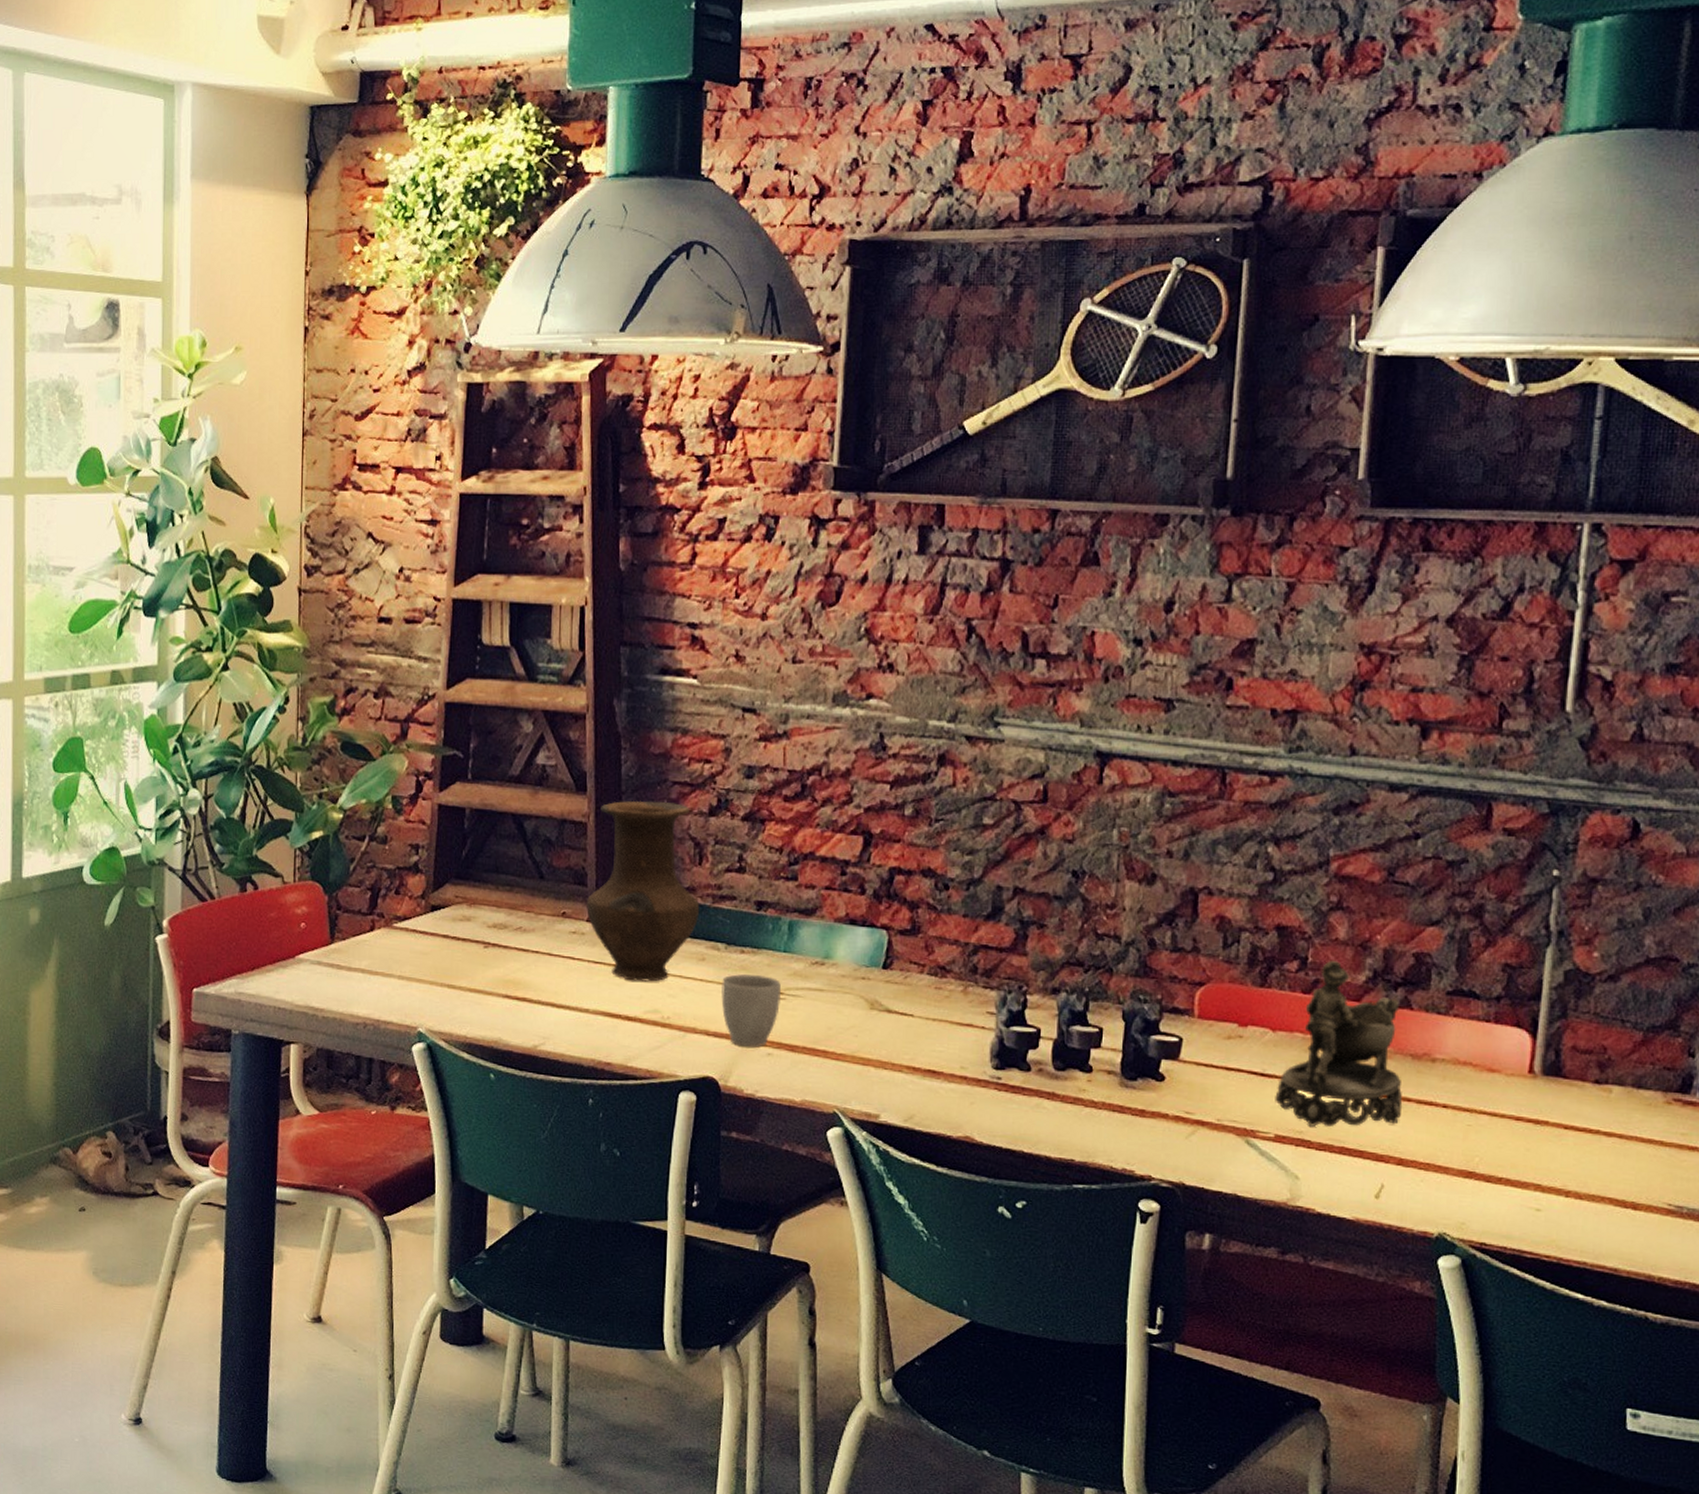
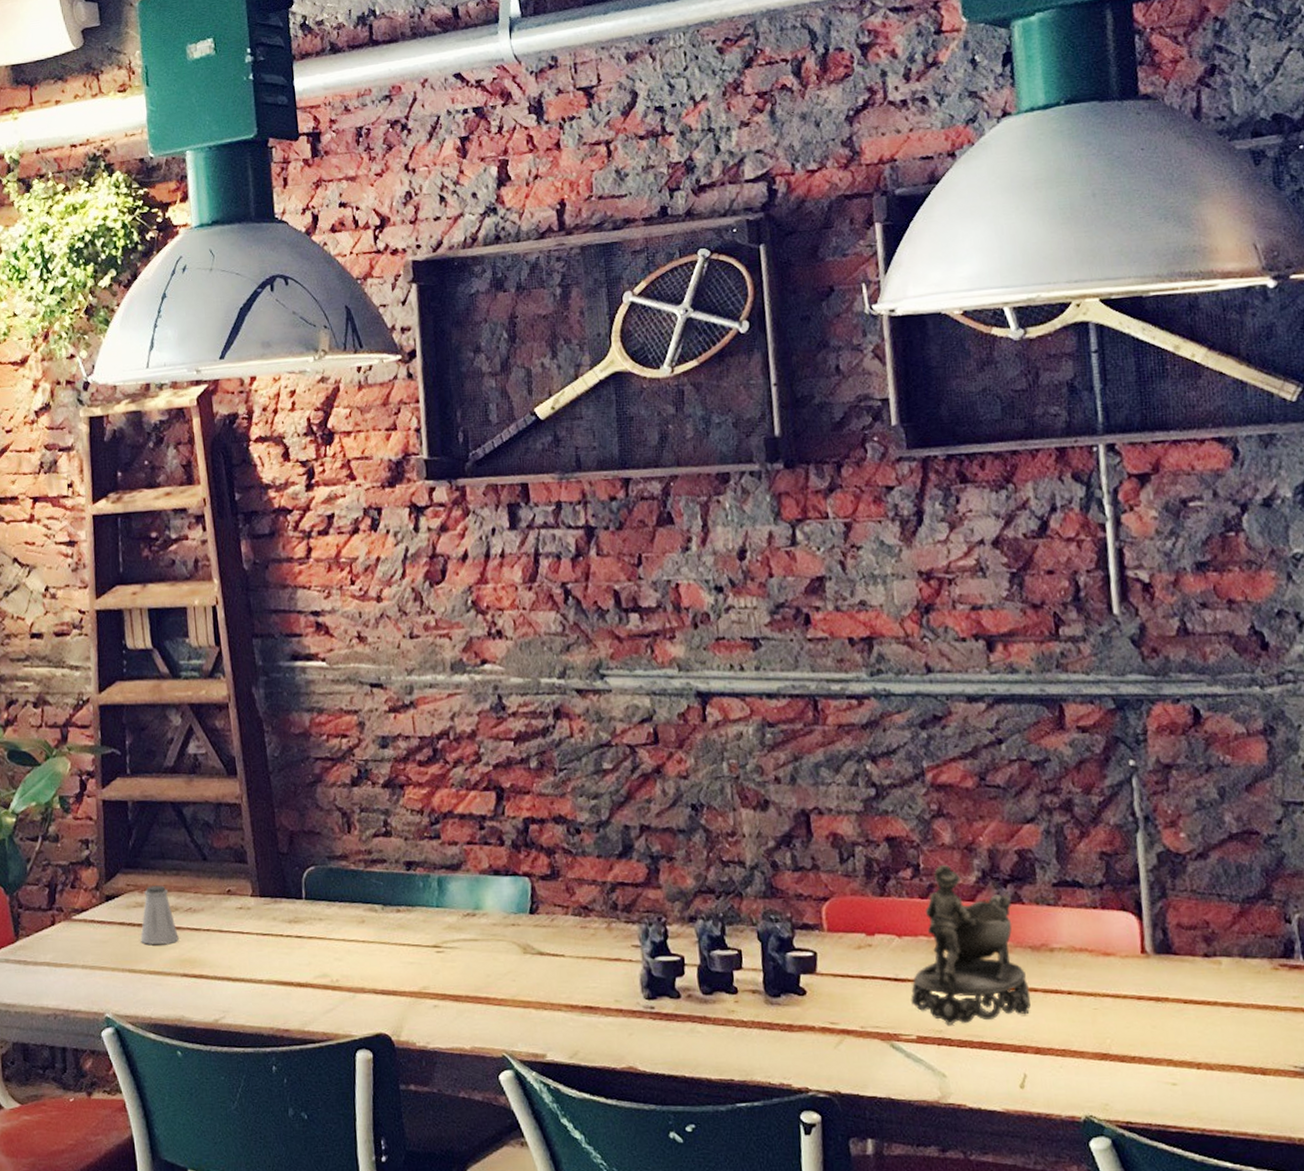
saltshaker: none [464,899,505,962] -> present [140,884,179,945]
vase: present [587,800,700,982] -> none [249,777,354,949]
mug: present [721,974,781,1047] -> none [383,931,440,1001]

